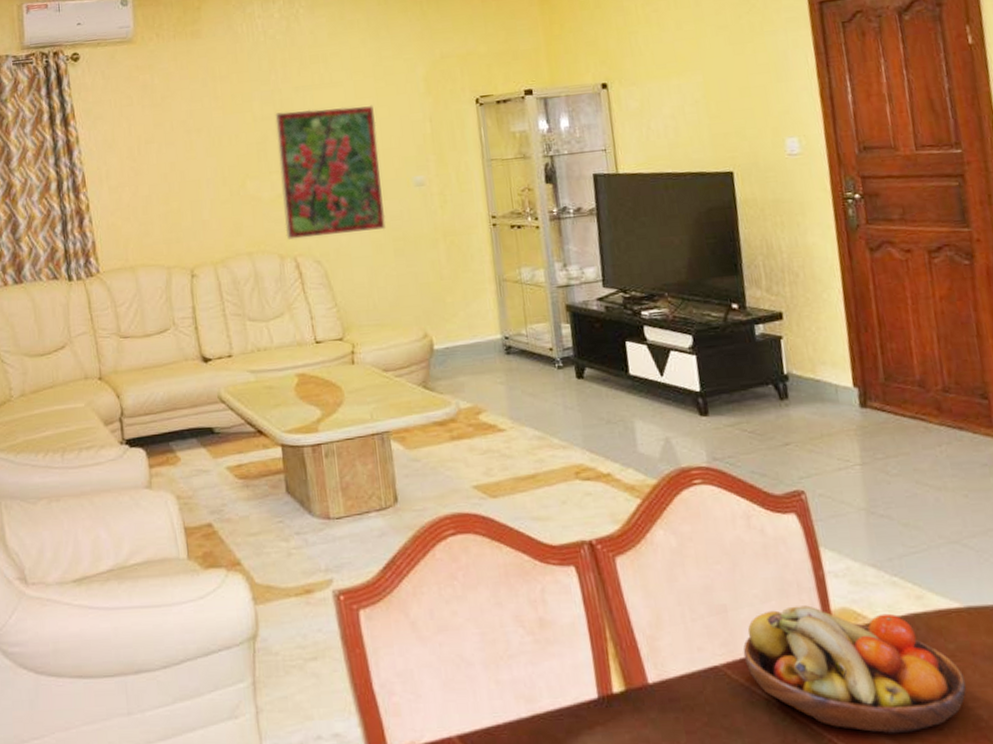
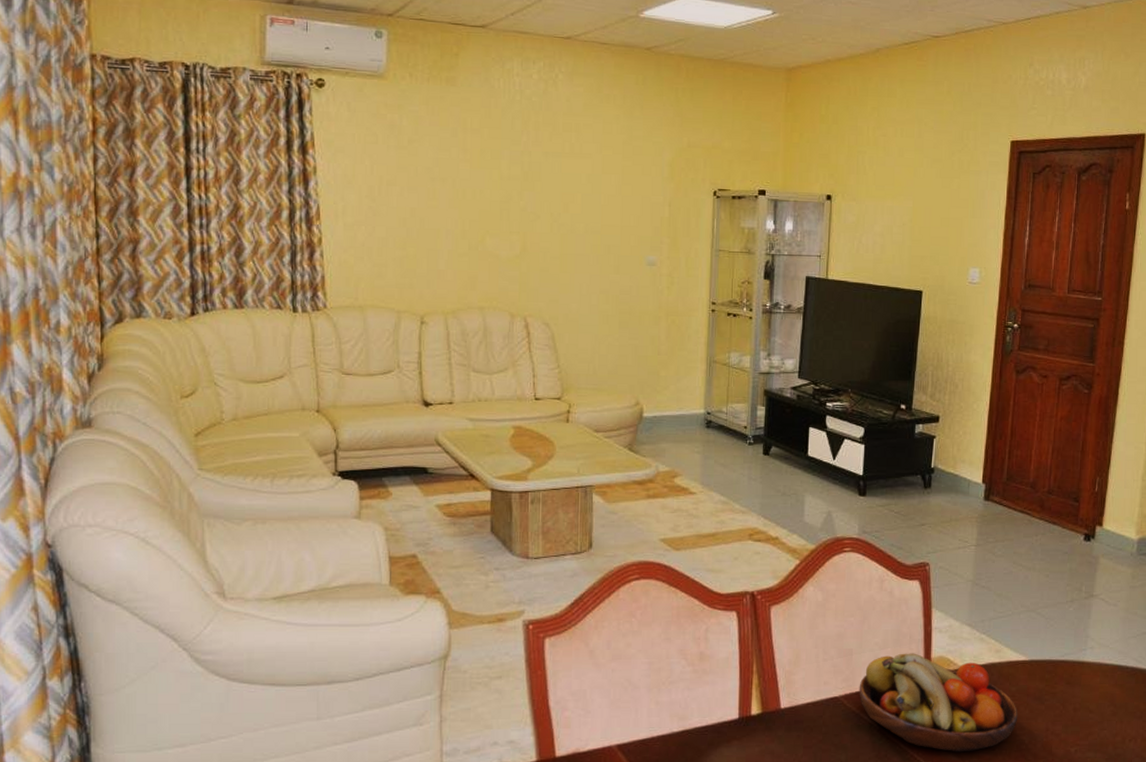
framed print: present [275,105,386,240] -> none [519,175,619,302]

